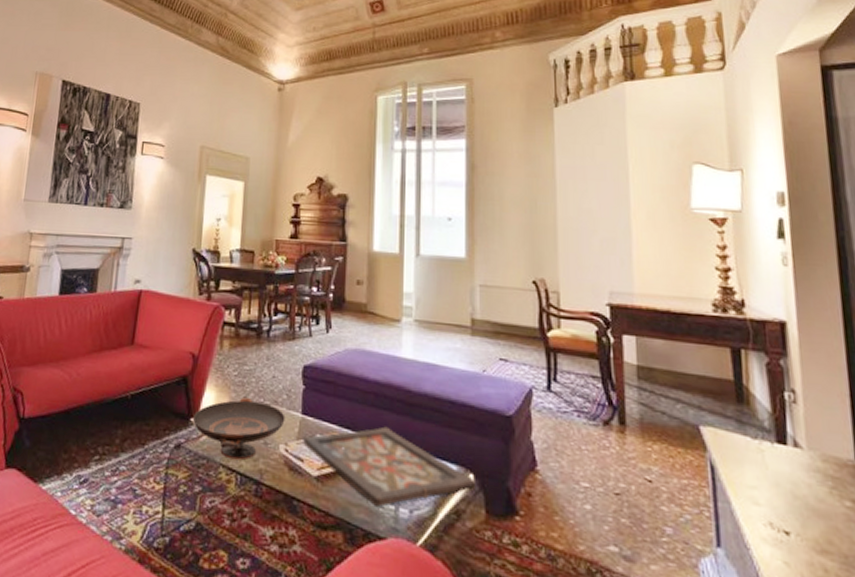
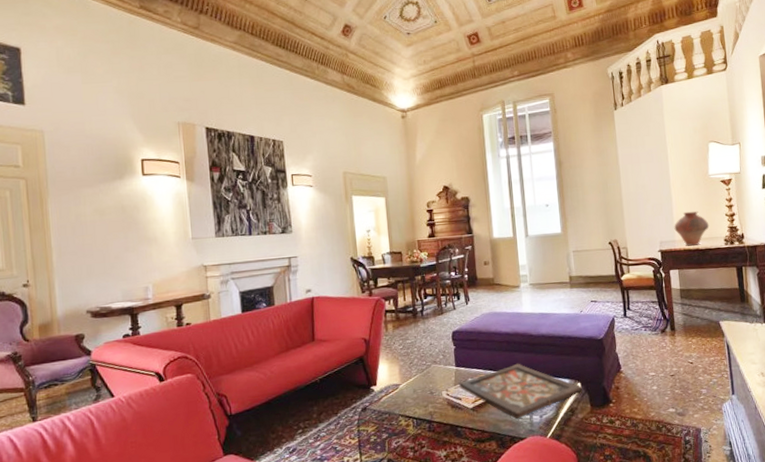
decorative bowl: present [193,398,286,461] -> none [373,363,444,410]
vase: none [632,255,689,306] -> present [674,211,710,246]

